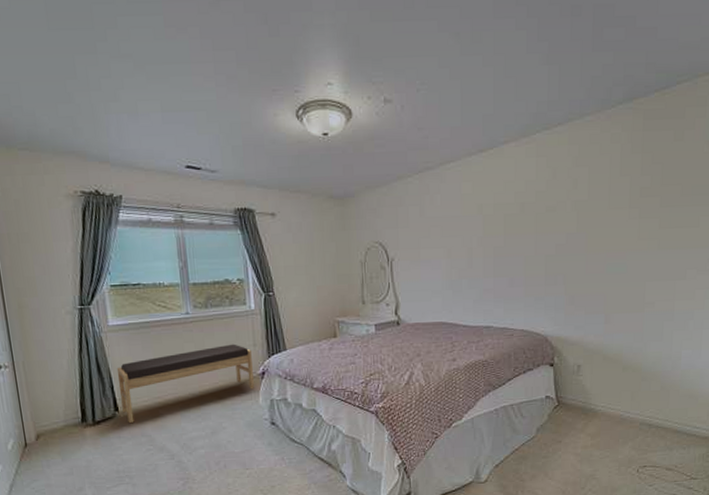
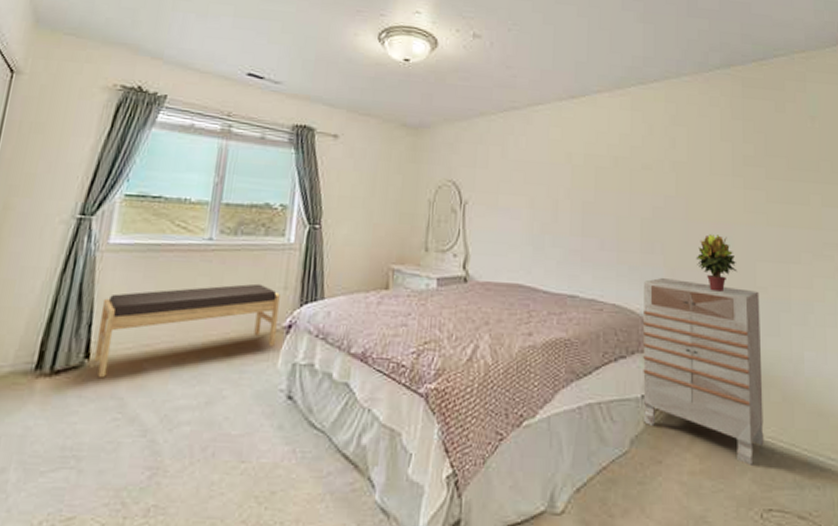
dresser: none [547,304,647,438] -> present [643,278,764,465]
potted plant: none [593,262,629,310] -> present [696,234,738,292]

